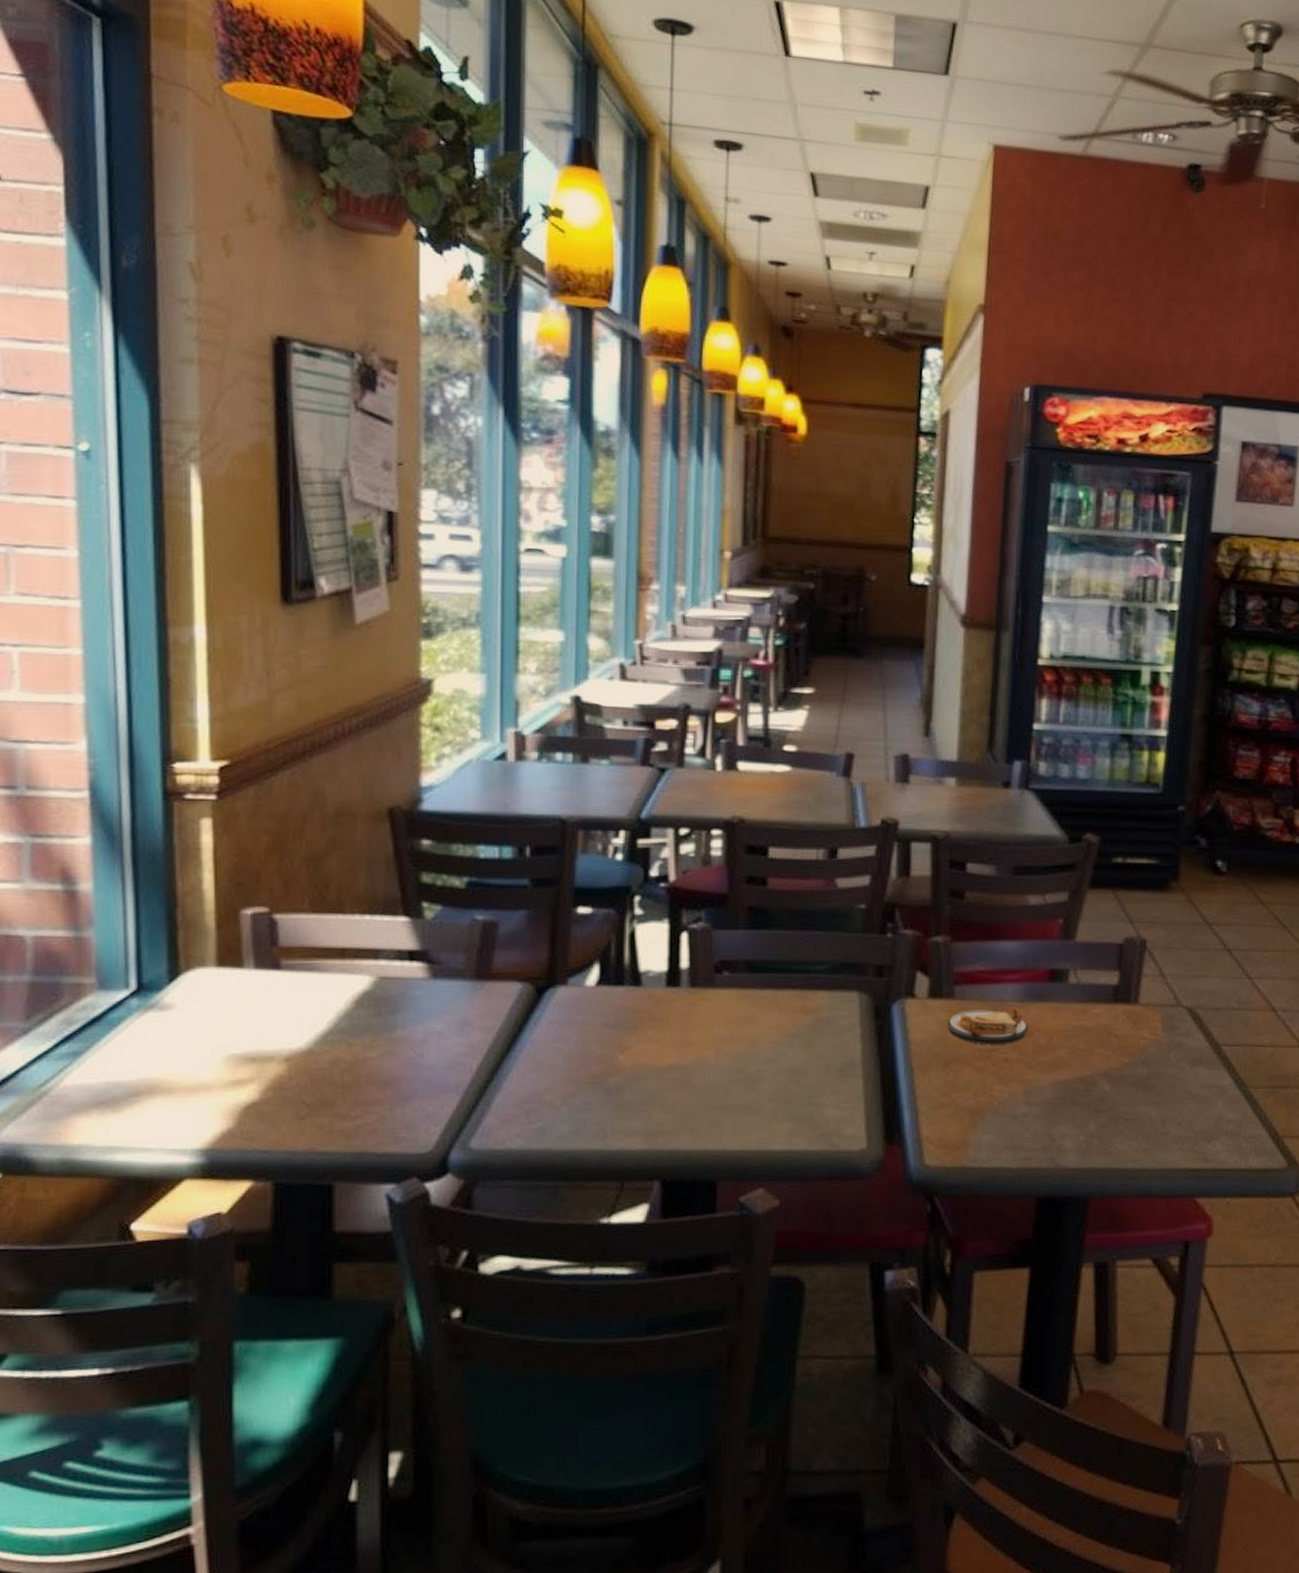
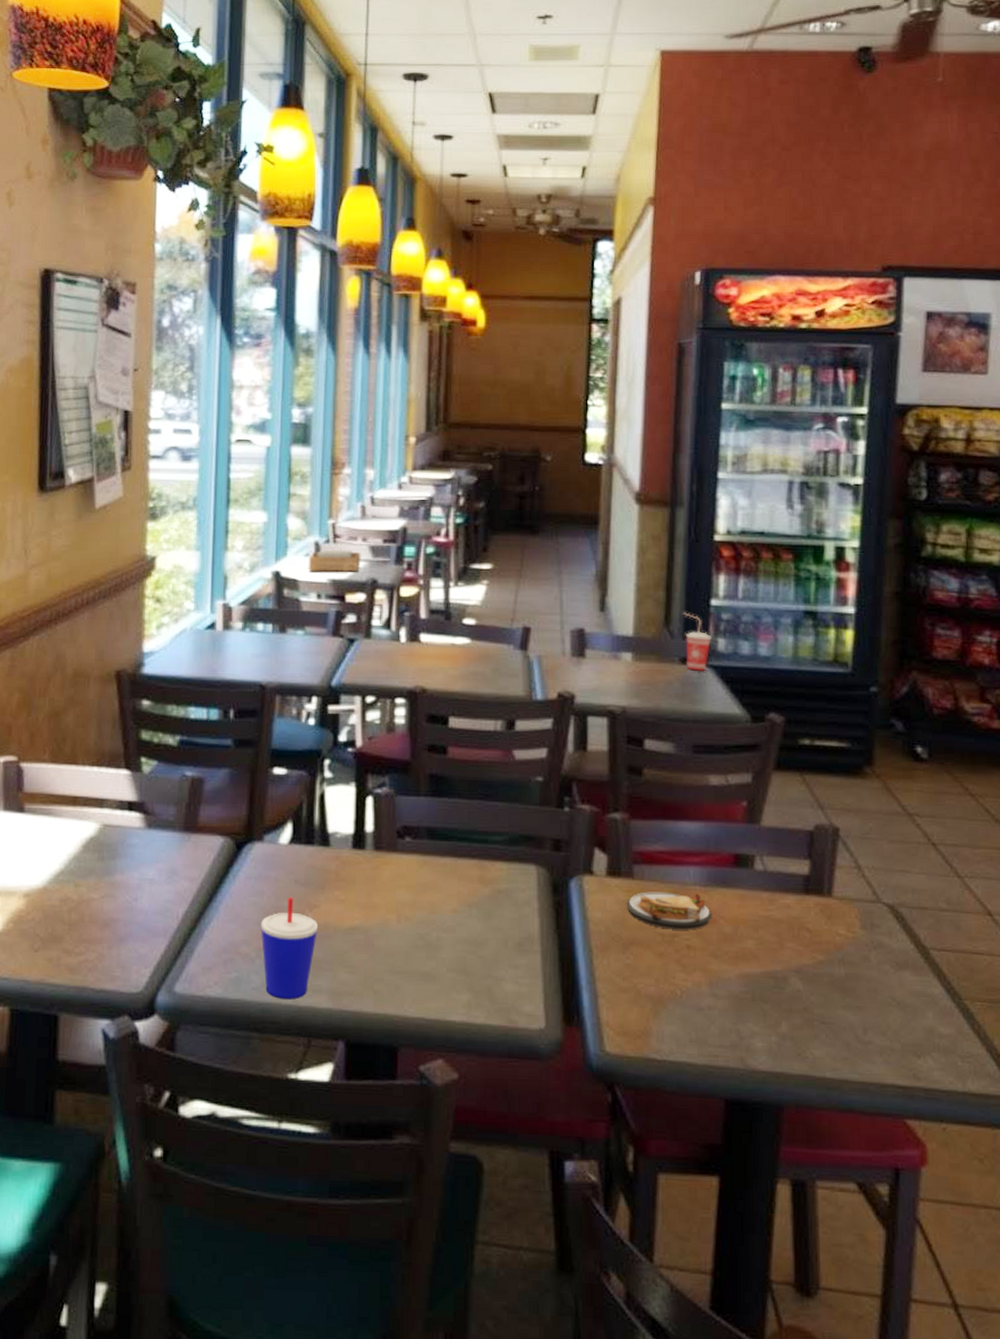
beverage cup: none [566,1041,630,1145] -> present [261,897,318,1000]
napkin holder: none [613,672,672,698] -> present [308,549,361,573]
beverage cup: none [1005,737,1033,796] -> present [682,612,712,672]

